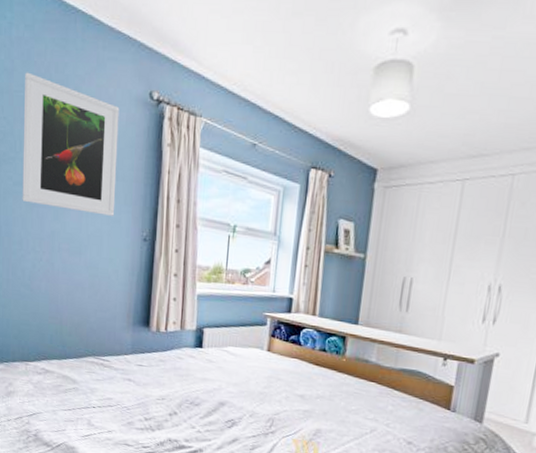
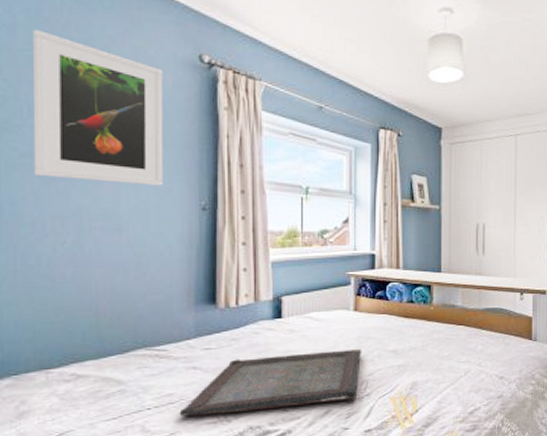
serving tray: none [115,378,271,434] -> present [179,349,362,417]

